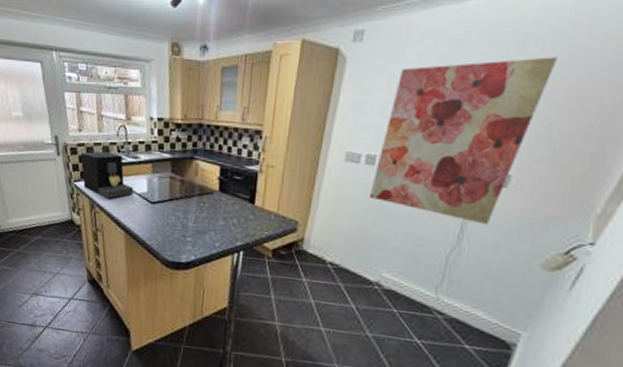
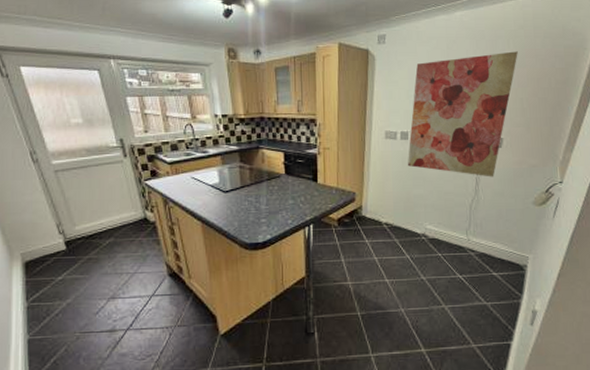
coffee maker: present [81,151,134,199] -> none [149,149,206,193]

